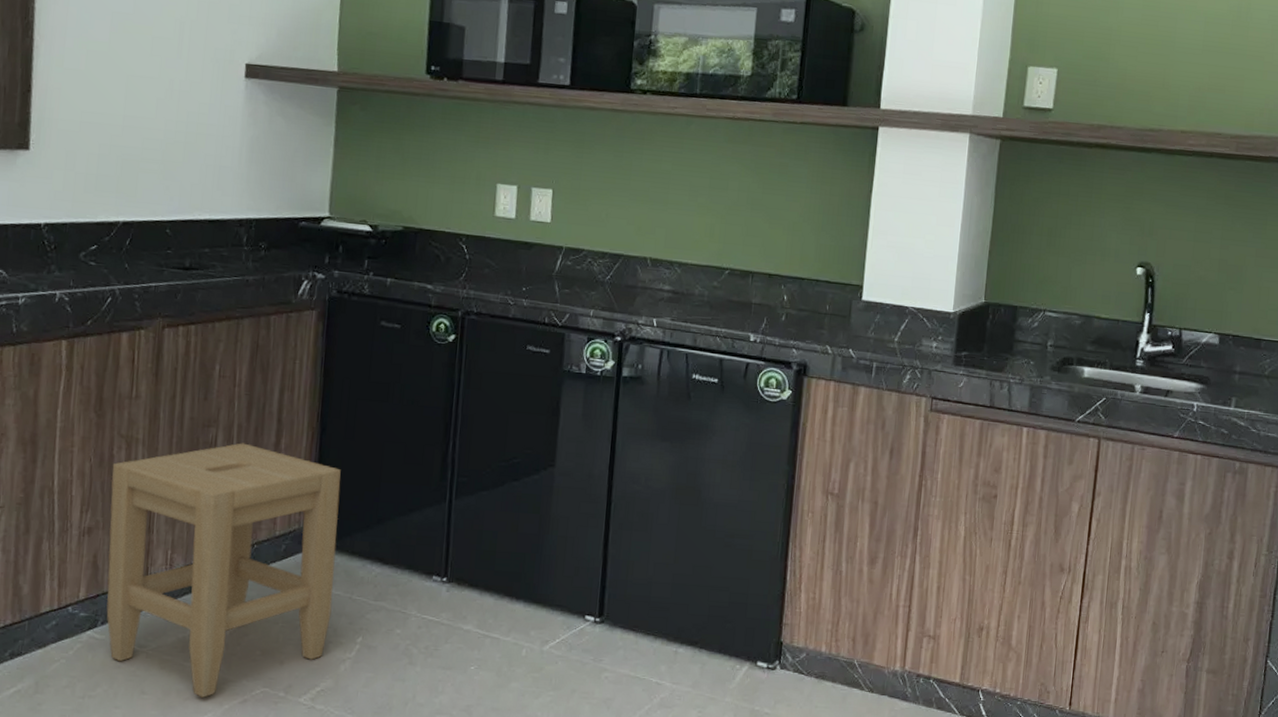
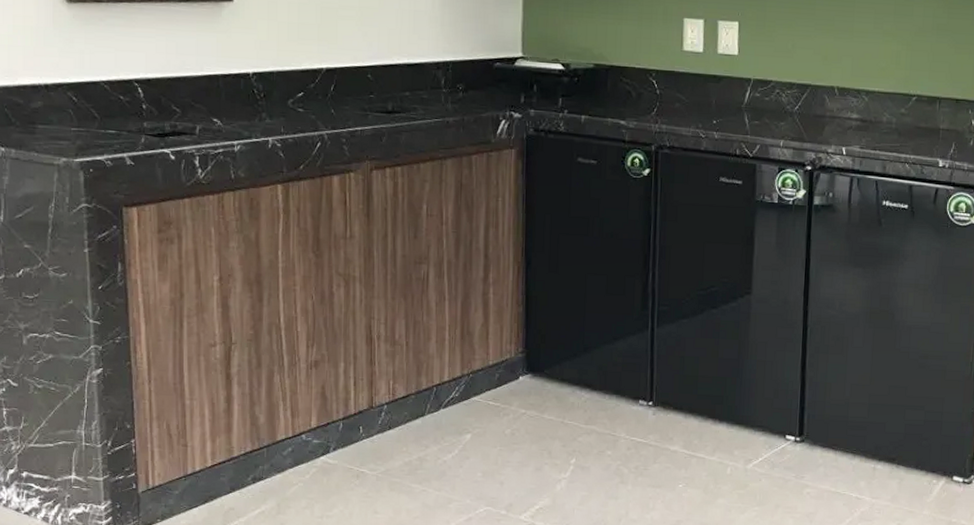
stool: present [106,443,341,698] -> none [333,278,548,516]

